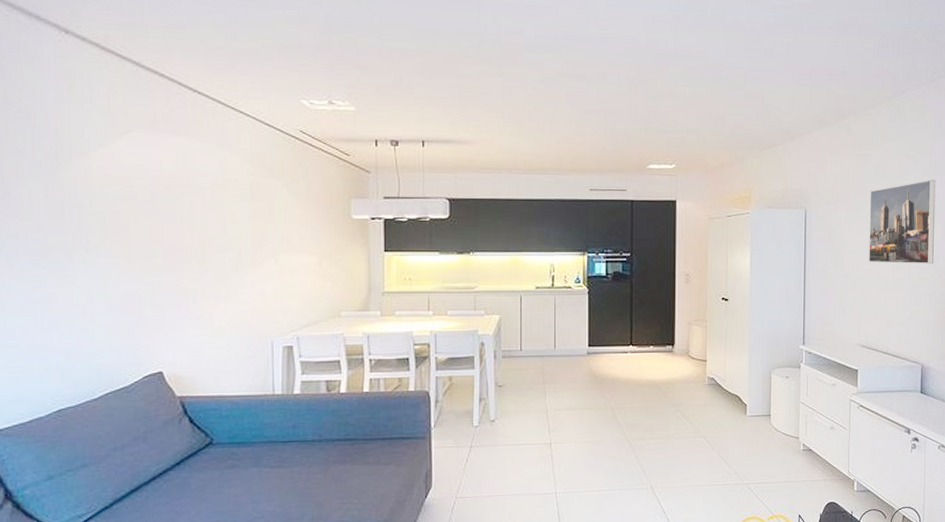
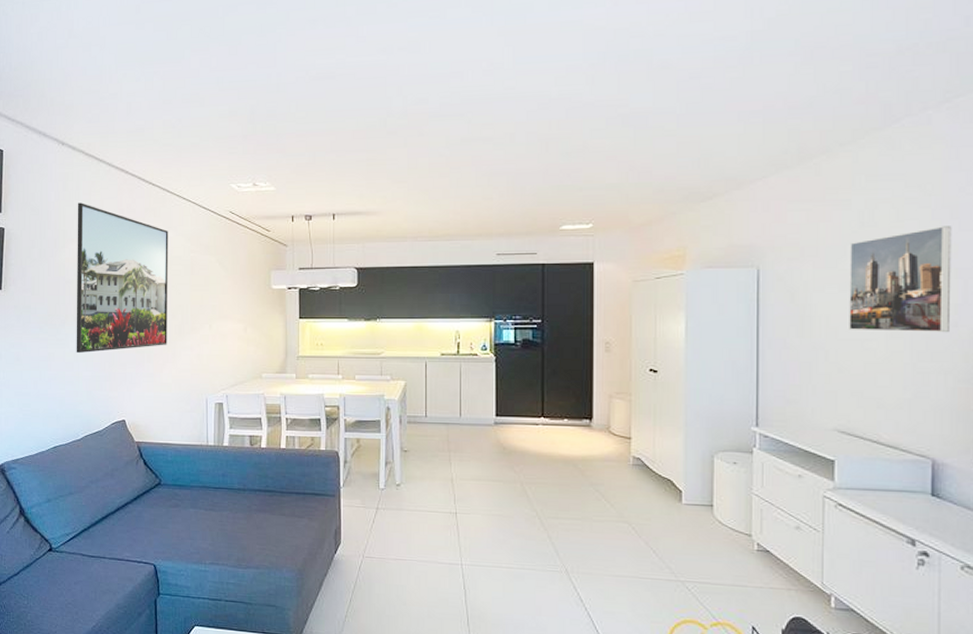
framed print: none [89,107,221,294] -> present [76,202,169,354]

